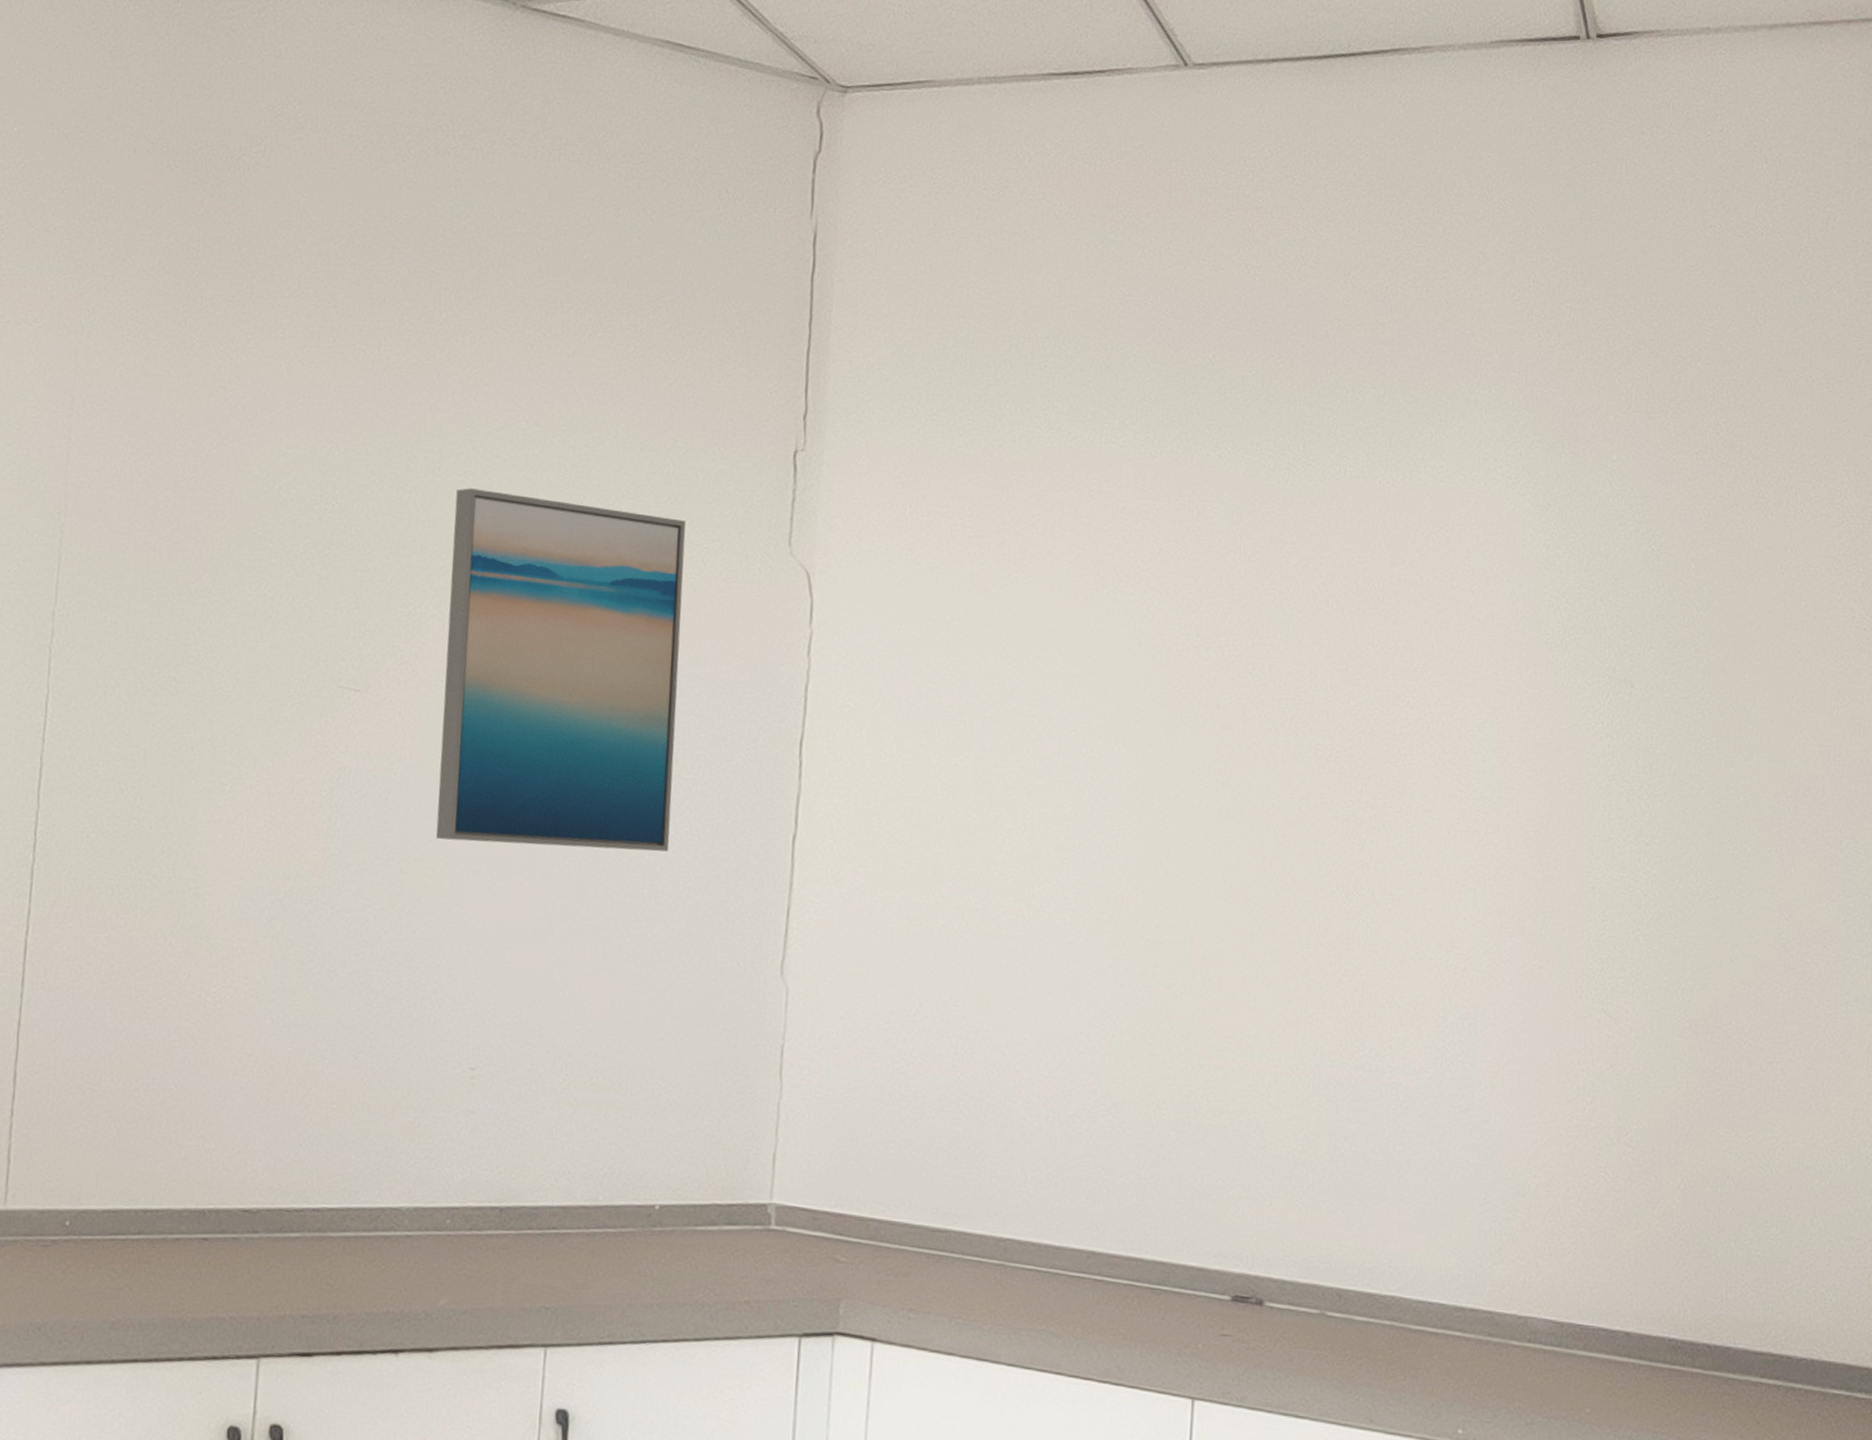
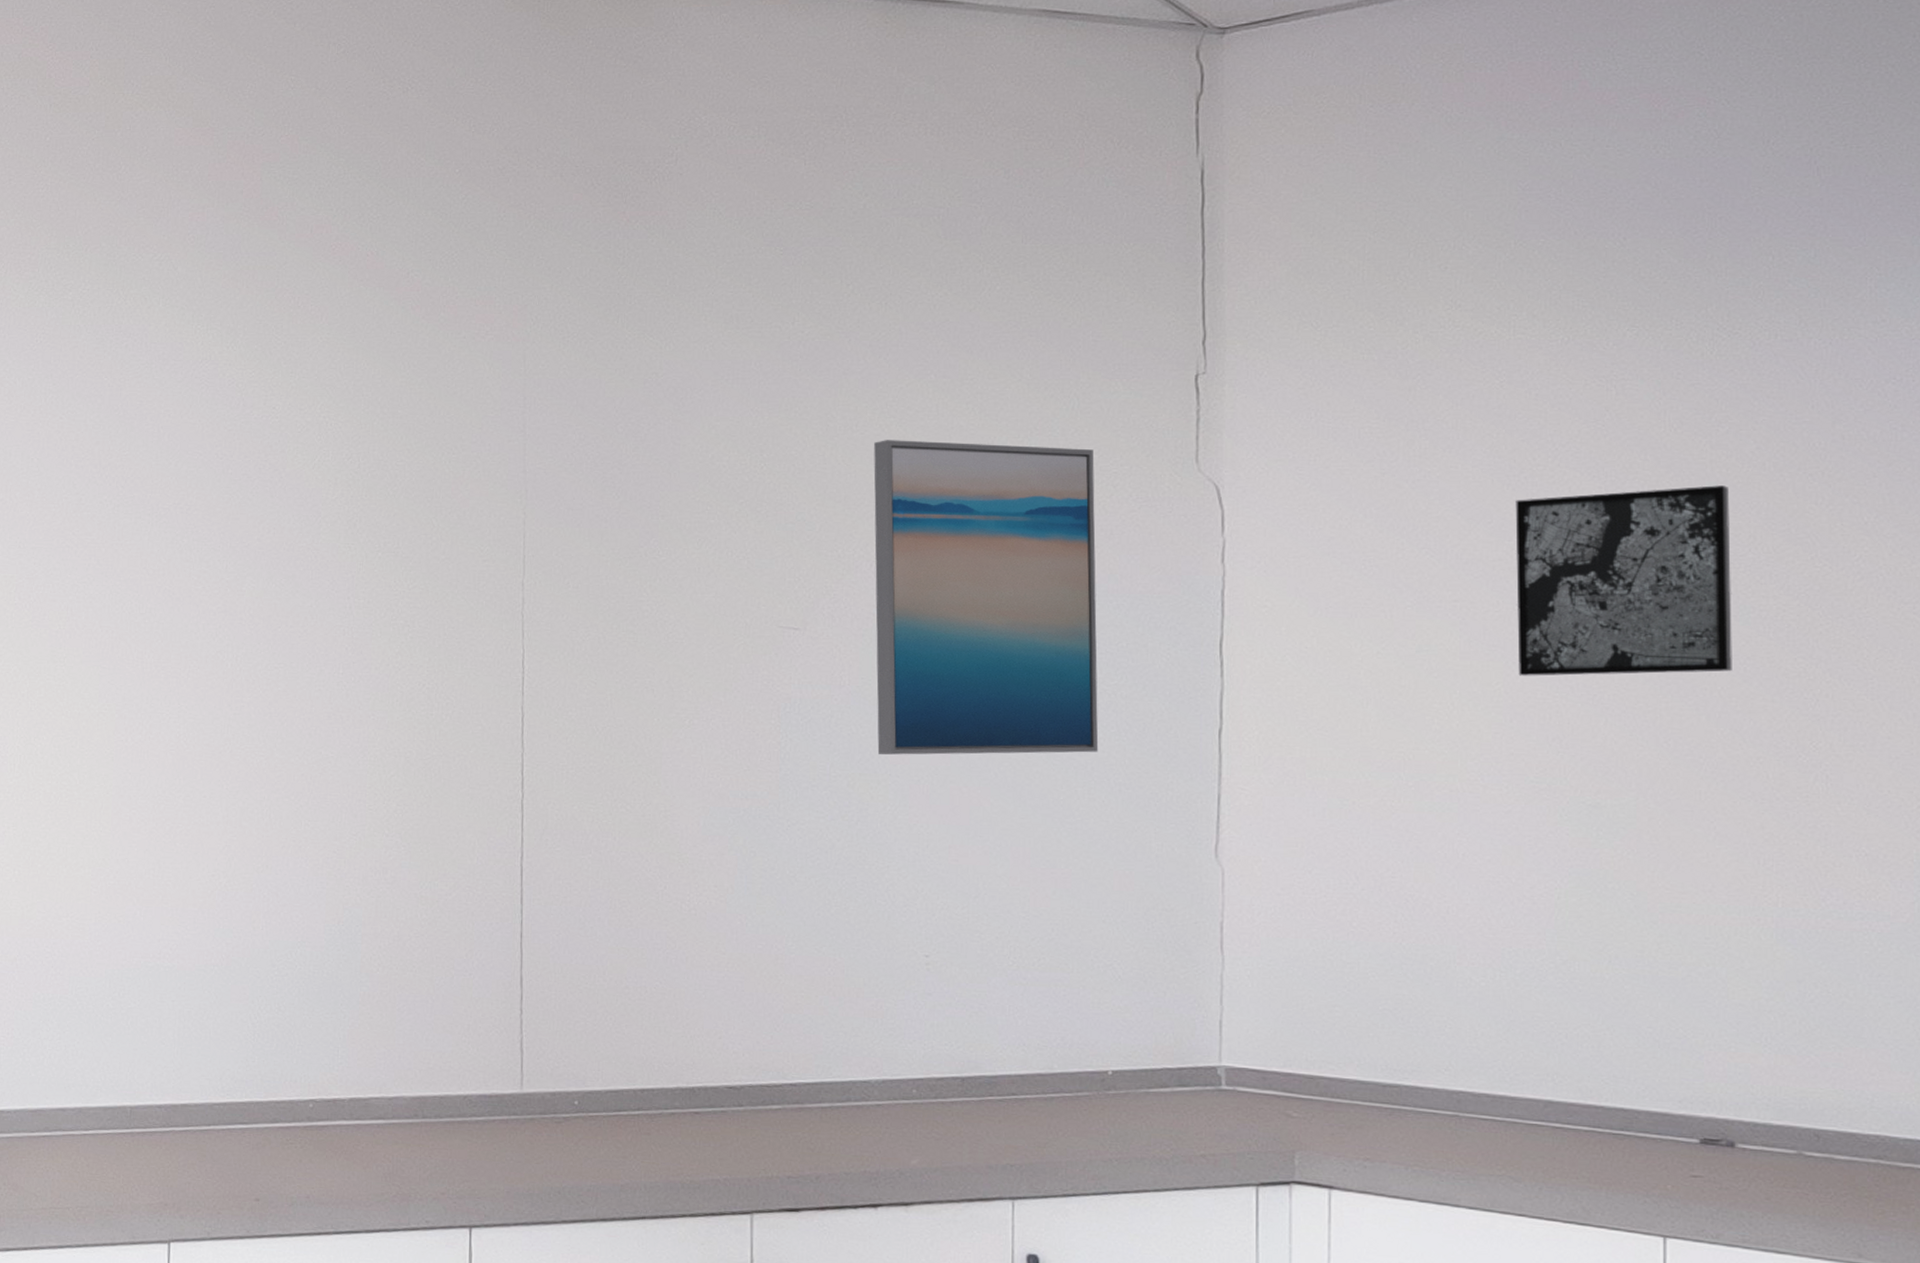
wall art: none [1089,615,1295,811] -> present [1515,485,1732,676]

